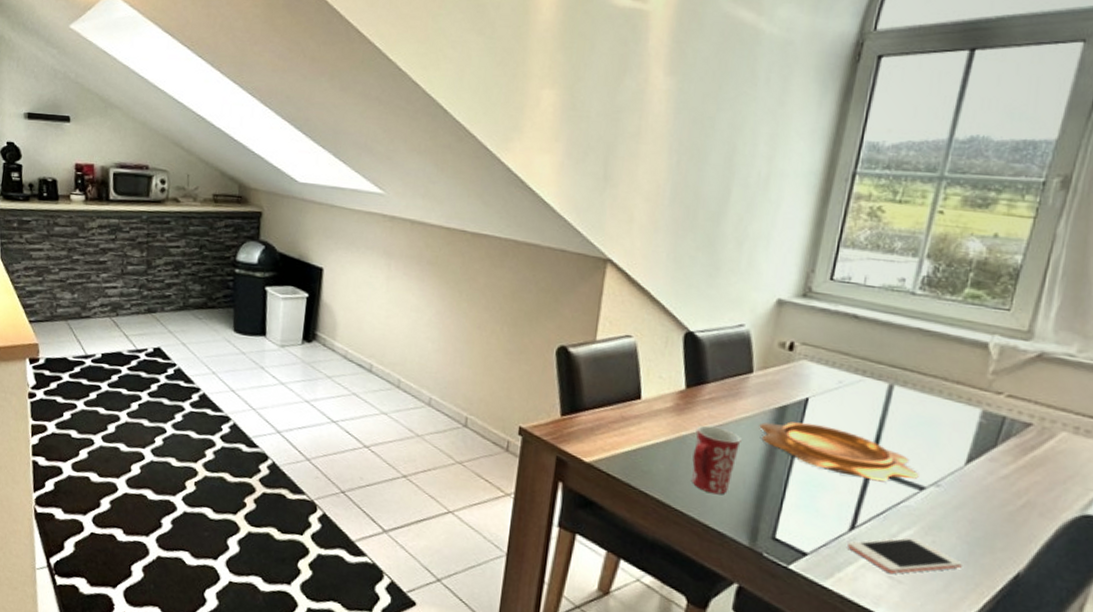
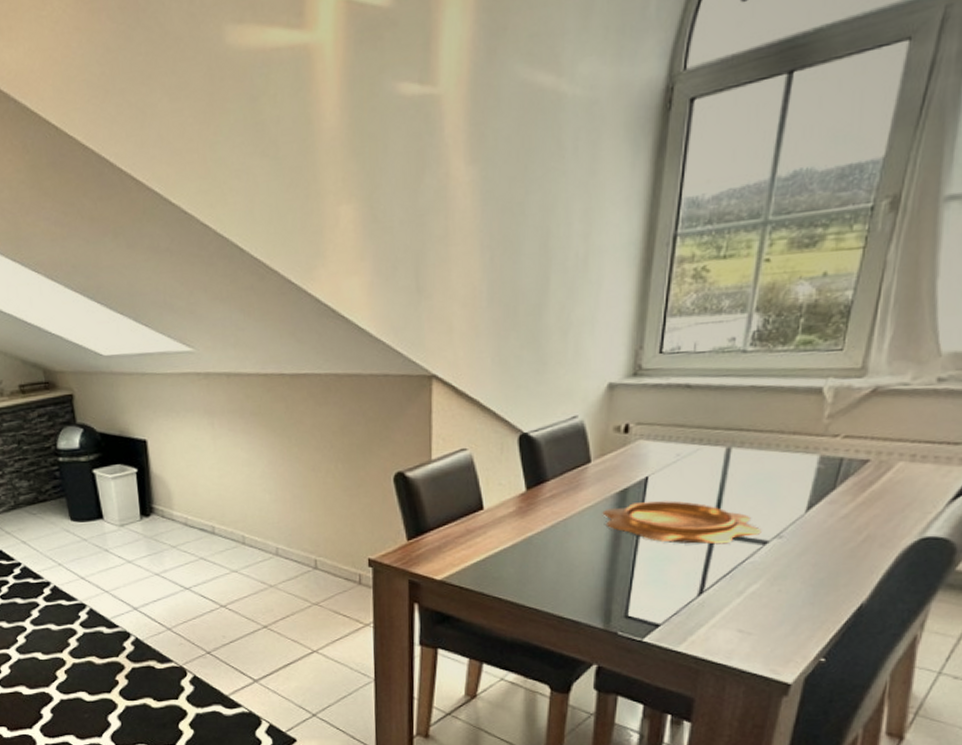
mug: present [692,425,742,495] -> none [541,522,586,587]
cell phone: present [847,537,962,575] -> none [698,590,808,628]

